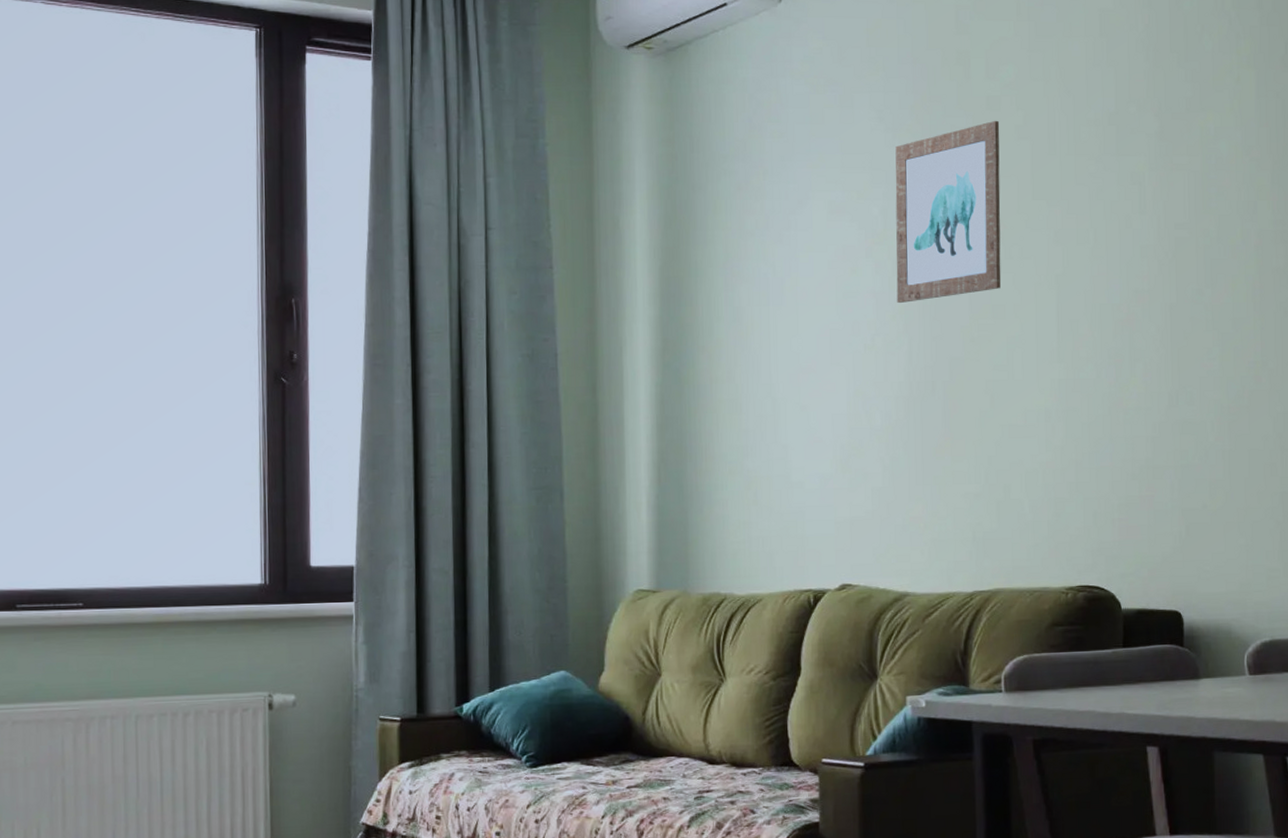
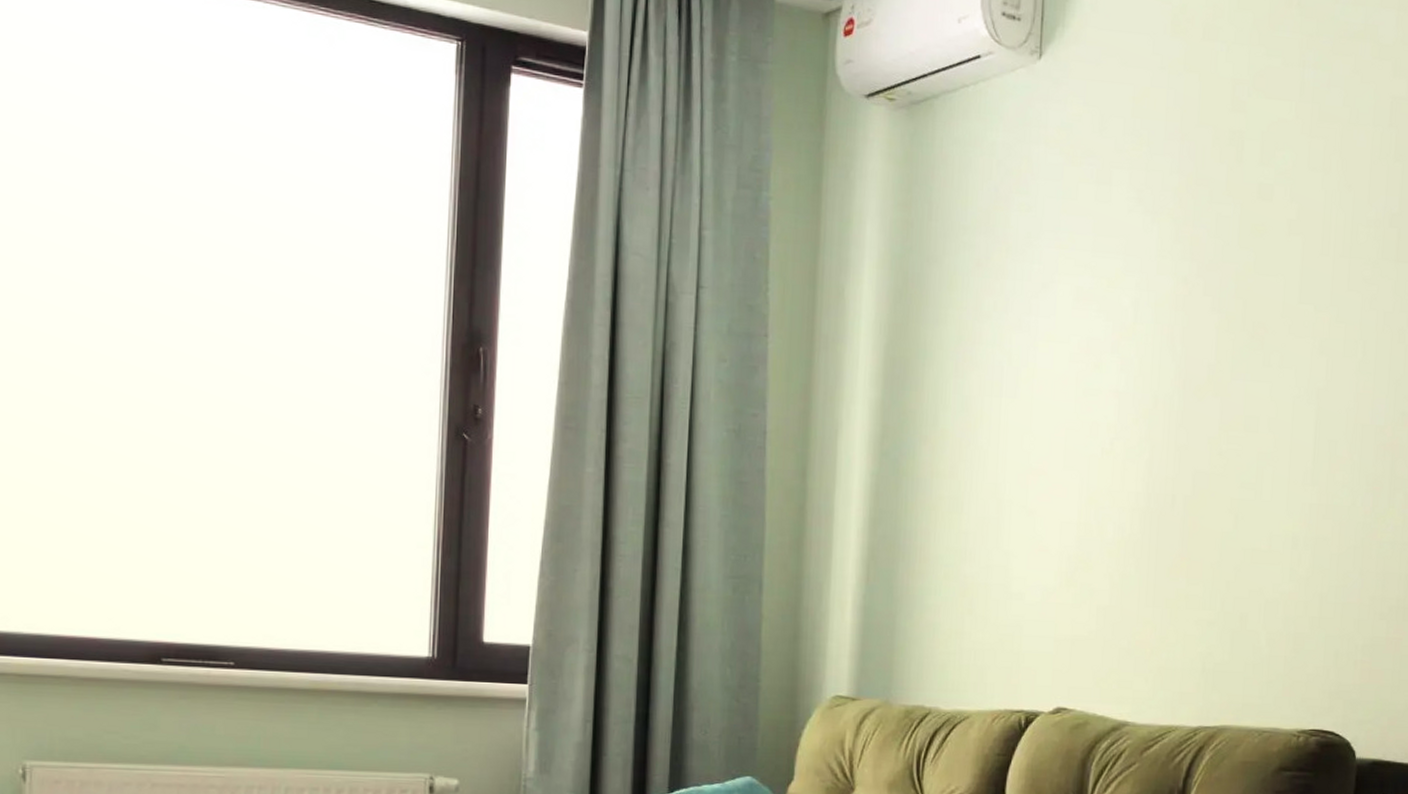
wall art: present [895,120,1001,303] -> none [1141,211,1271,406]

